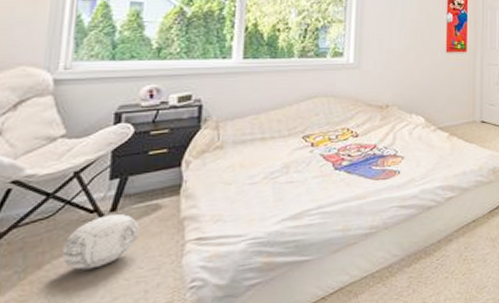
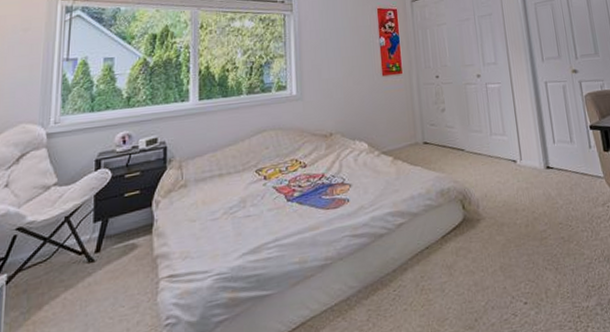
ball: present [62,214,139,270] -> none [58,254,120,310]

